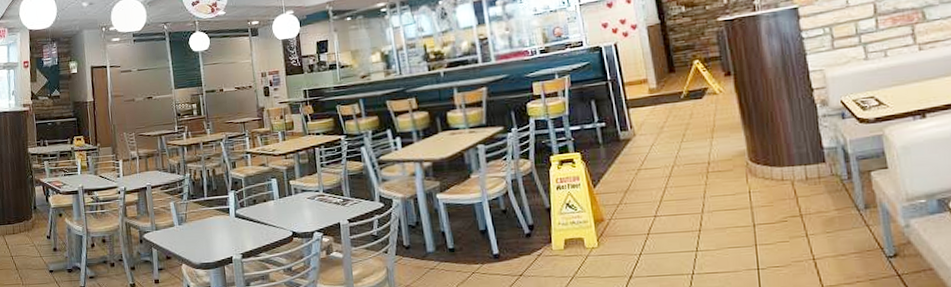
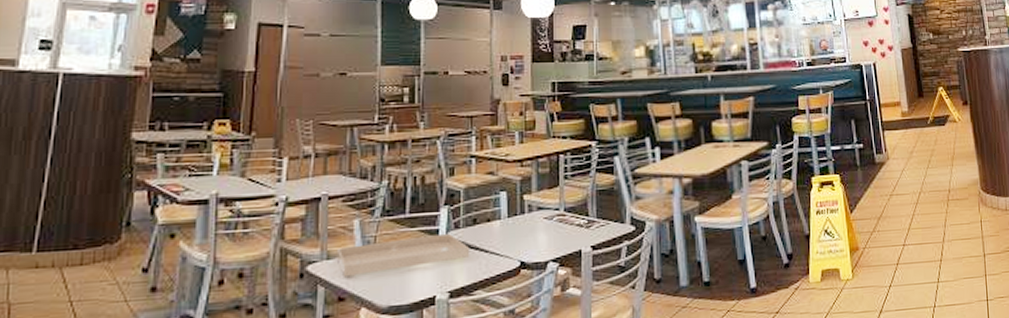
tray: none [161,210,254,243] -> present [336,233,470,277]

